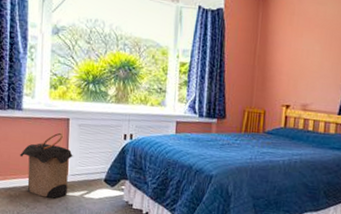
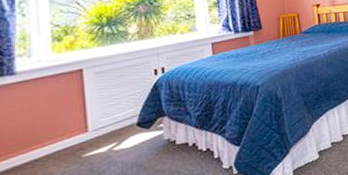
laundry hamper: present [20,132,74,198] -> none [18,87,94,168]

